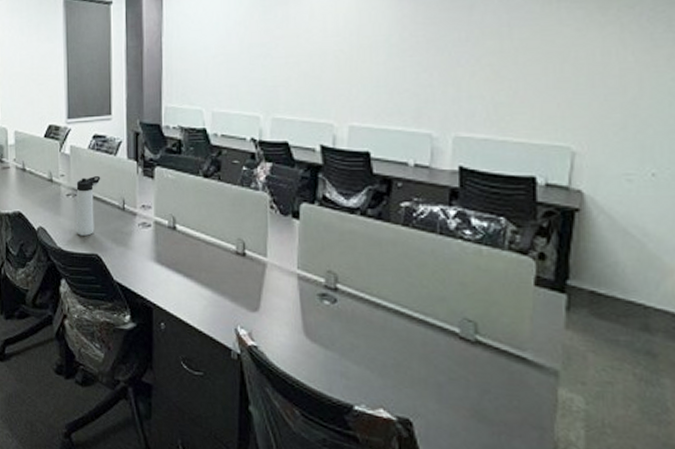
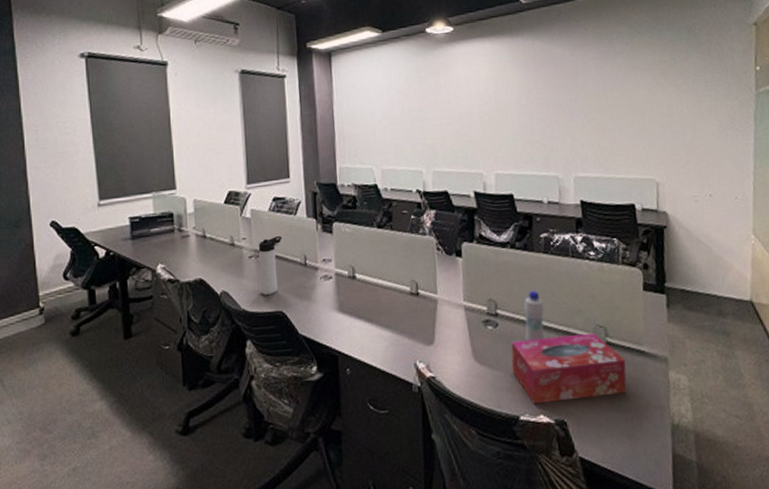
tissue box: none [349,322,499,403] -> present [511,333,627,403]
bottle: none [369,268,397,325] -> present [523,291,544,341]

